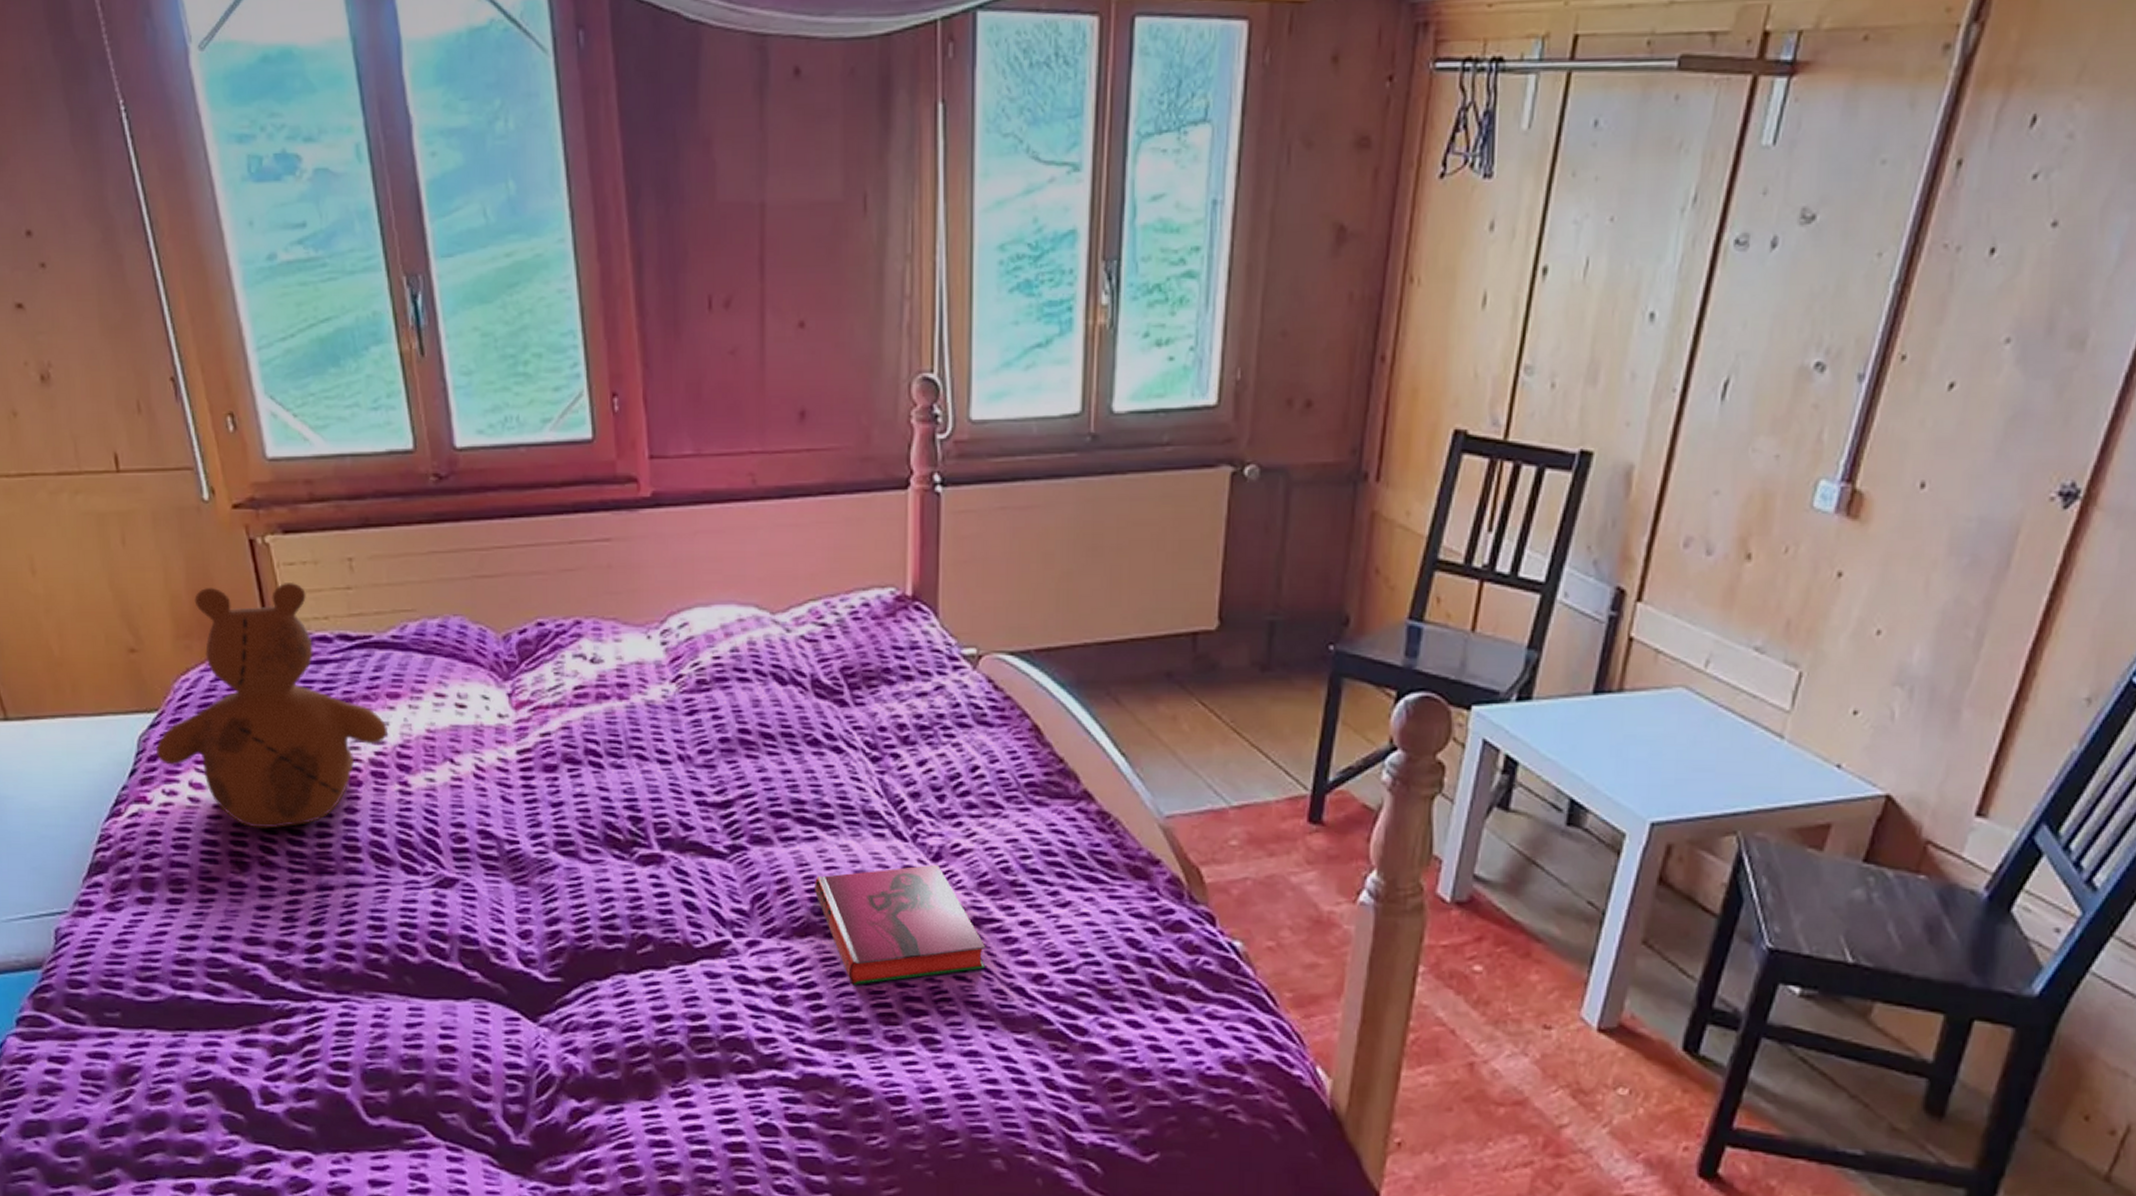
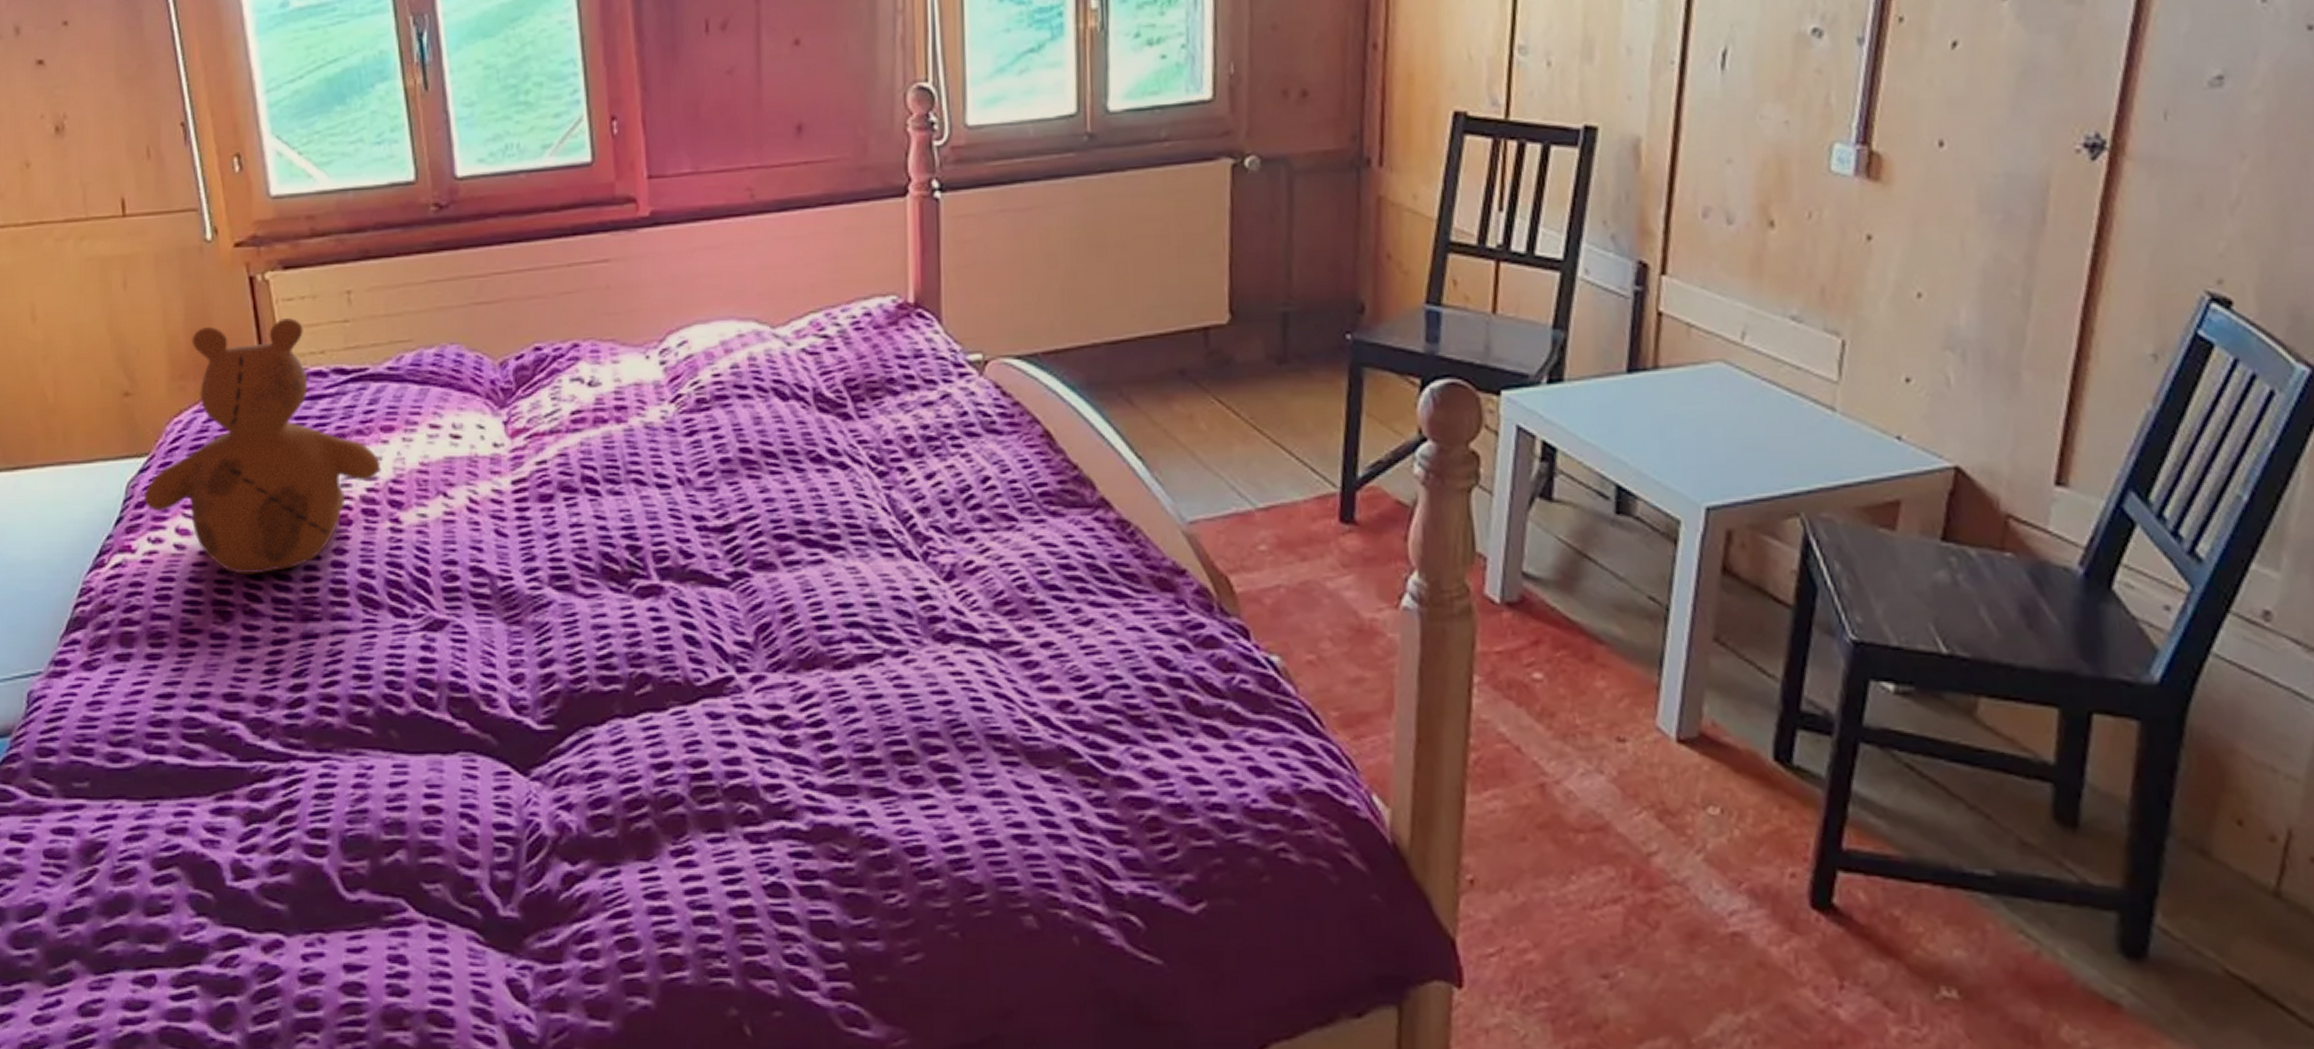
hardback book: present [815,864,986,985] -> none [822,584,1006,721]

